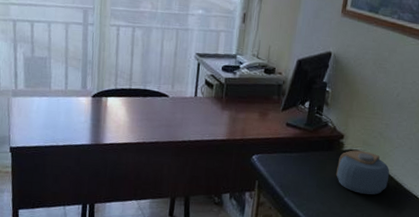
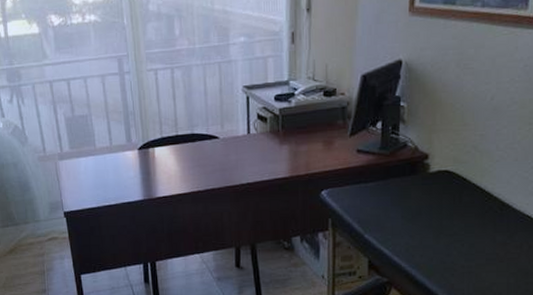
alarm clock: present [336,150,390,195] -> none [424,170,492,220]

